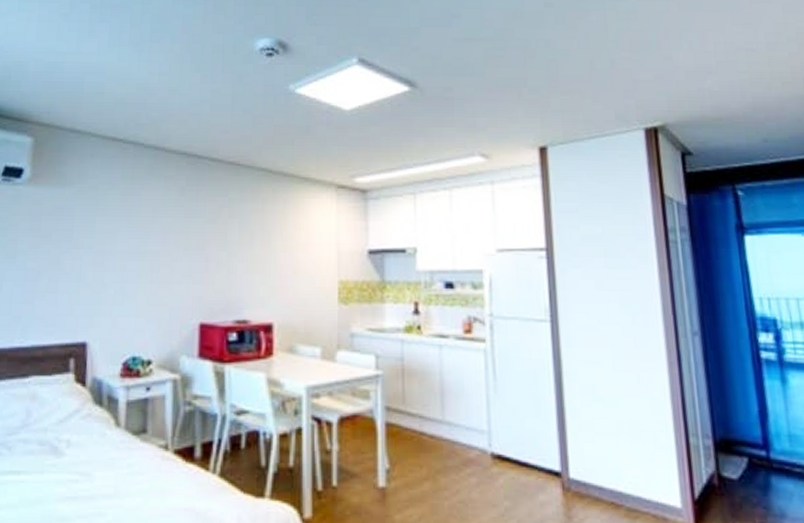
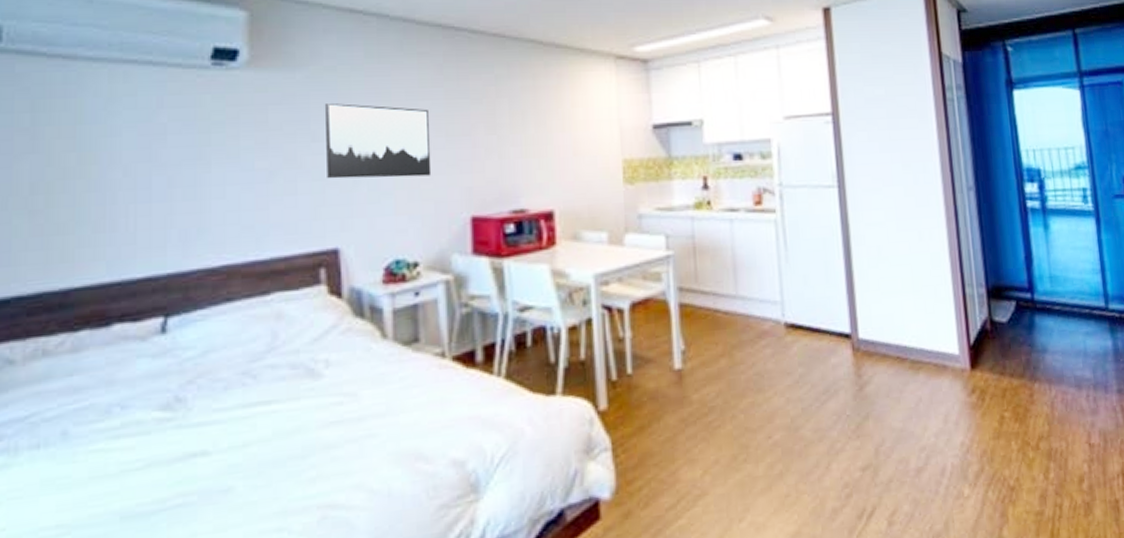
wall art: none [82,215,170,284] -> present [324,102,432,179]

